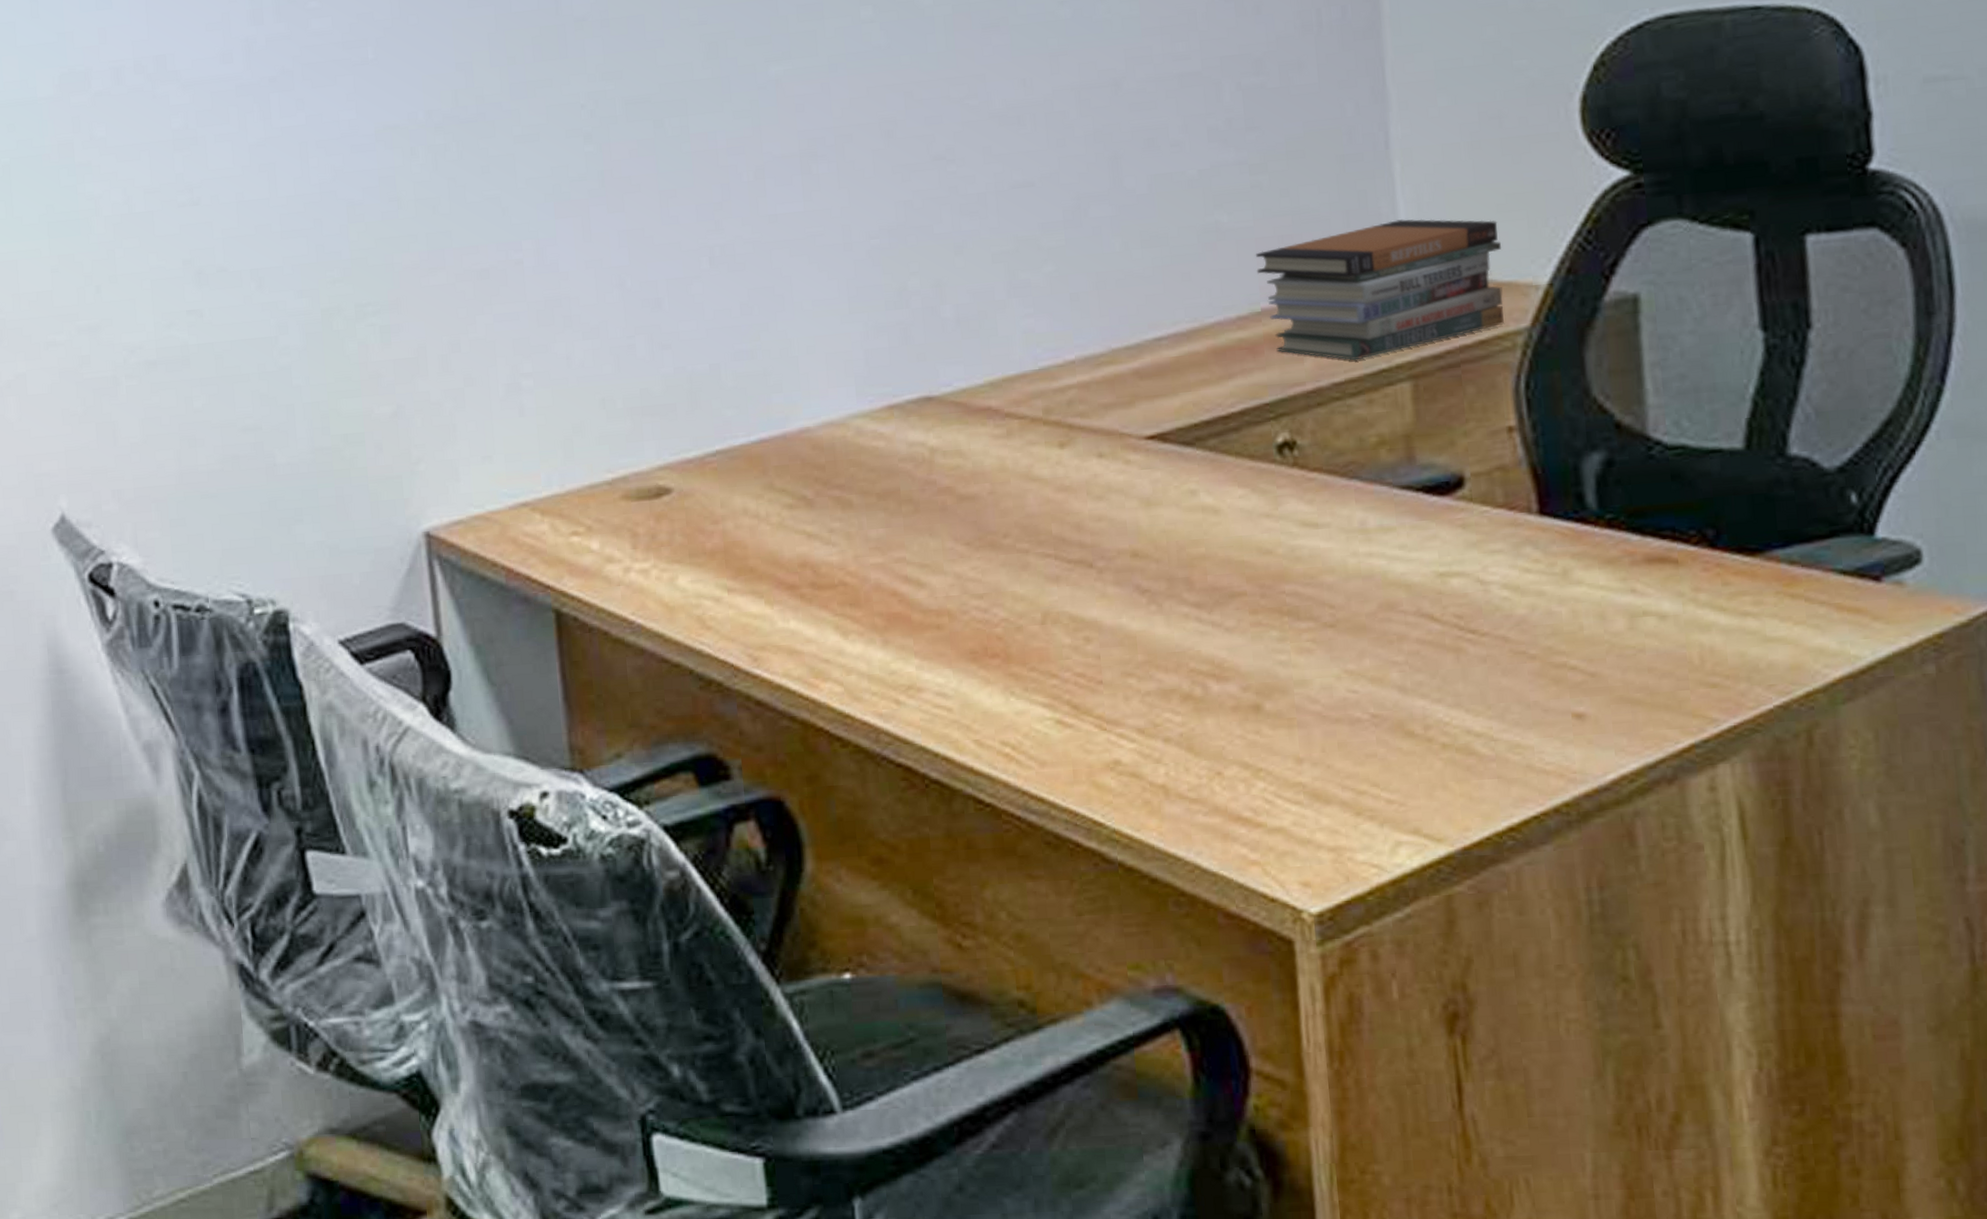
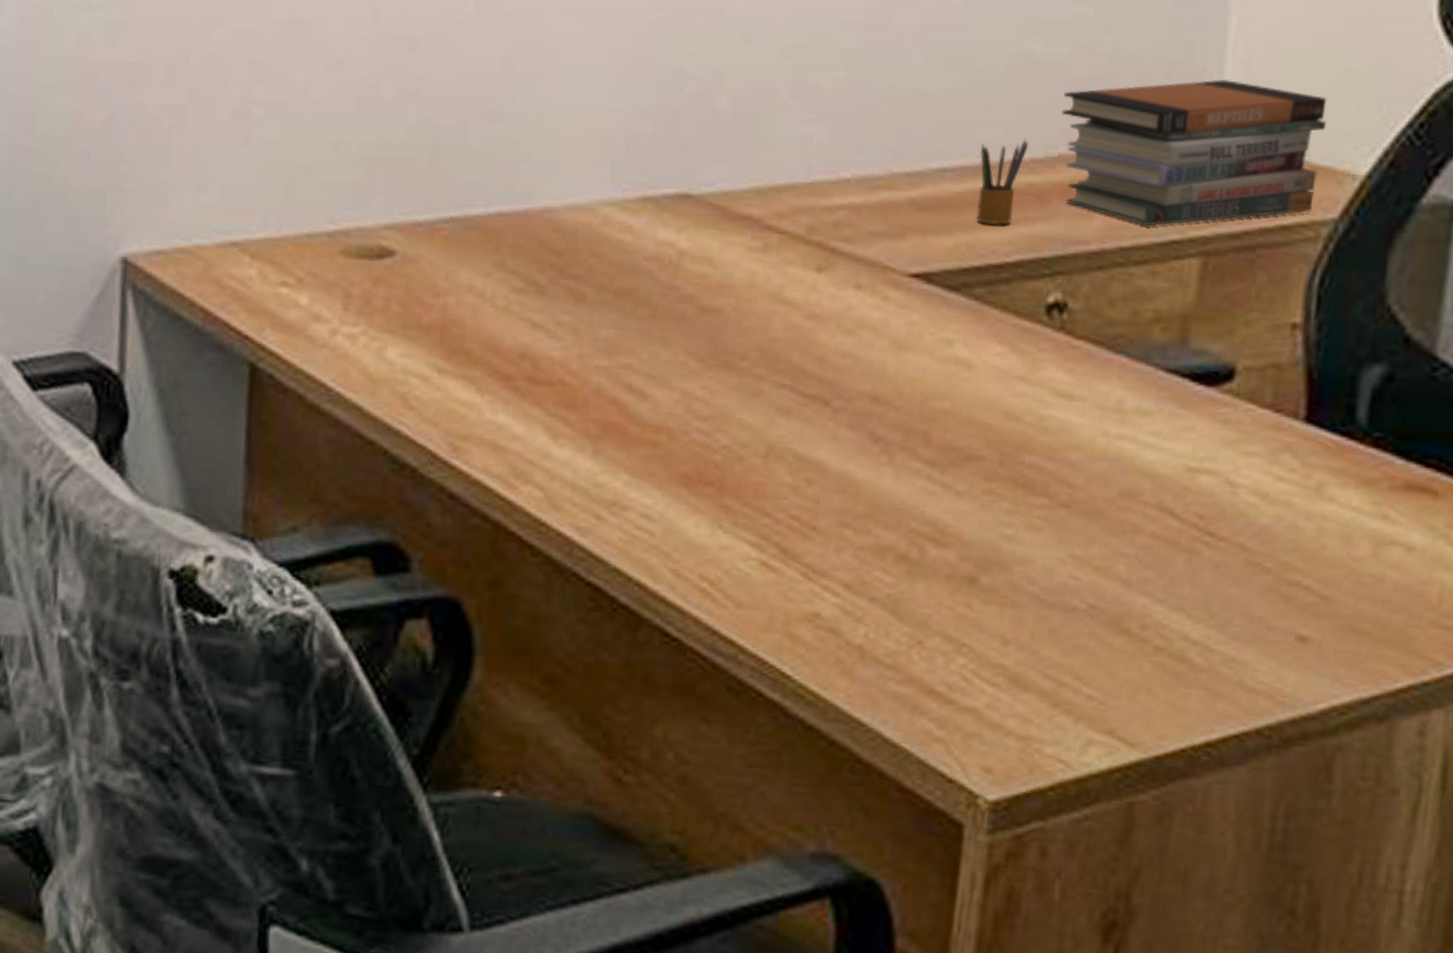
pencil box: none [1189,299,1232,381] -> present [976,138,1028,225]

